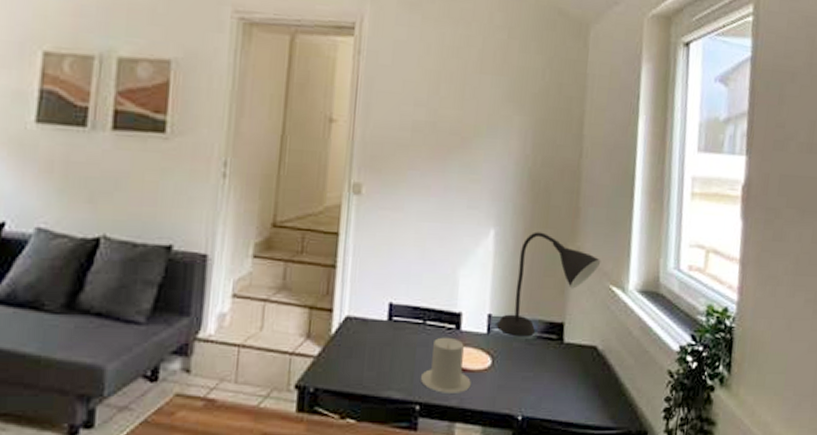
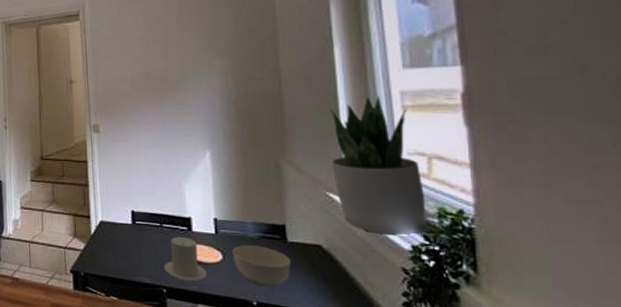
desk lamp: present [496,231,601,337] -> none [222,150,314,237]
bowl: none [503,347,564,398] -> present [232,245,291,288]
planter: none [619,179,698,335] -> present [330,97,426,236]

